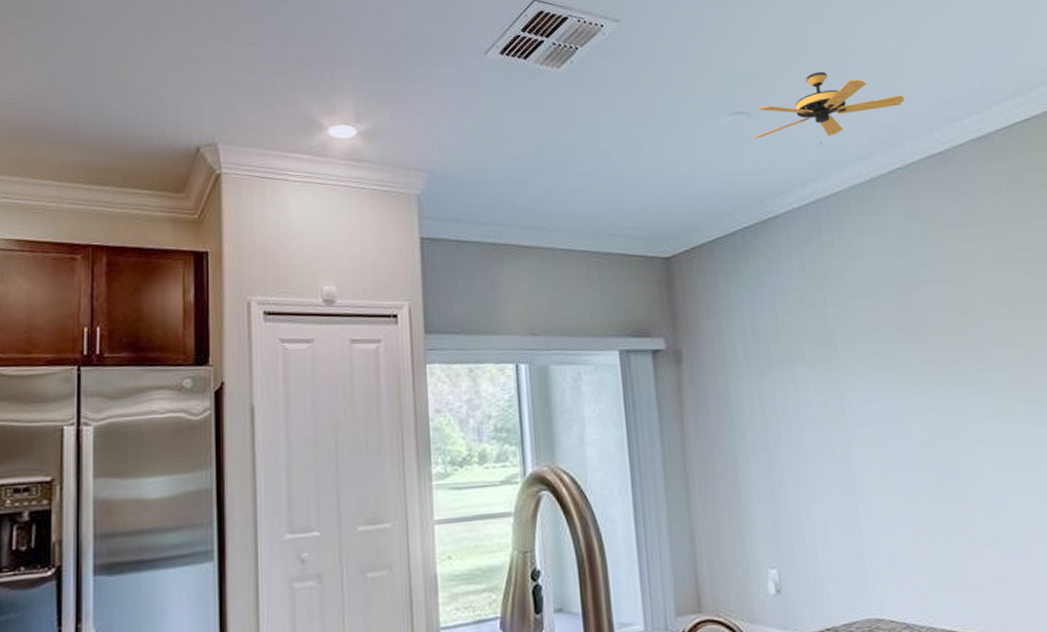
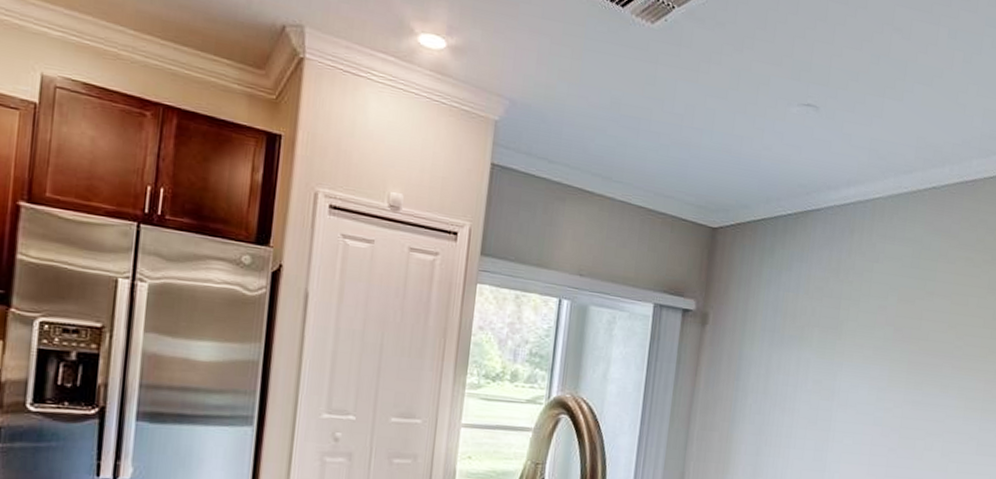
ceiling fan: present [753,71,905,145] -> none [816,81,956,151]

